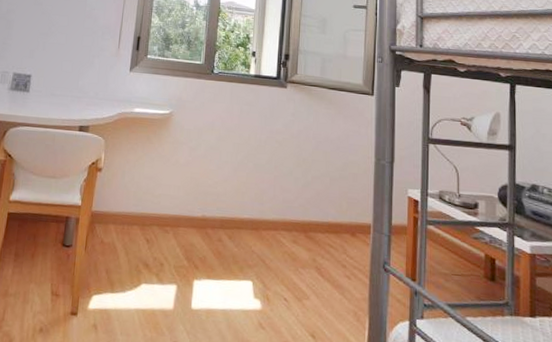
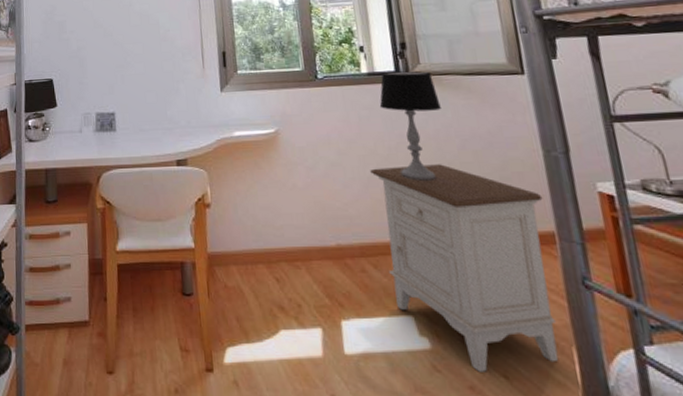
nightstand: none [239,155,368,332] -> present [370,164,559,372]
table lamp: none [259,76,306,172] -> present [379,71,441,181]

